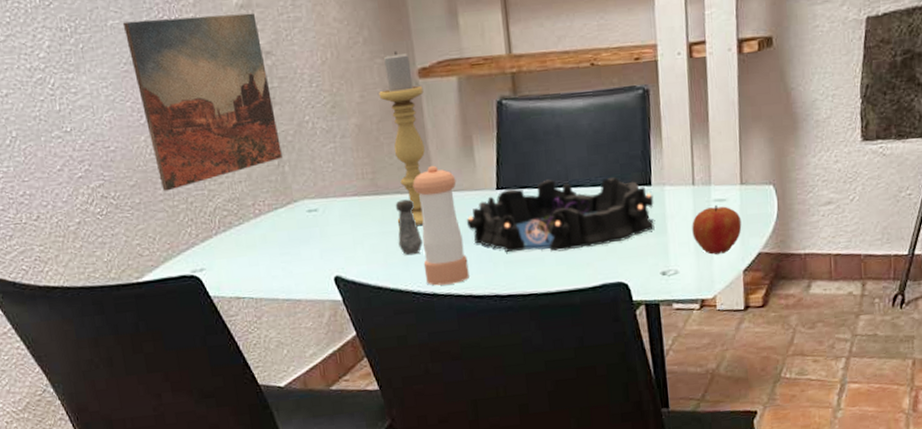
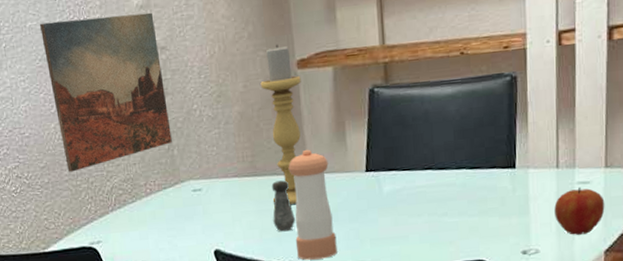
decorative bowl: present [466,177,655,253] -> none [336,160,517,231]

